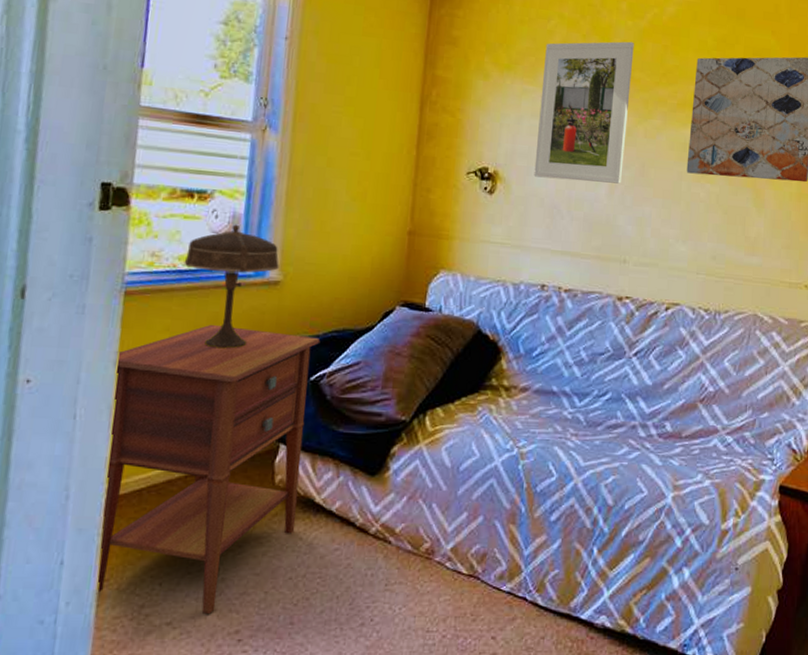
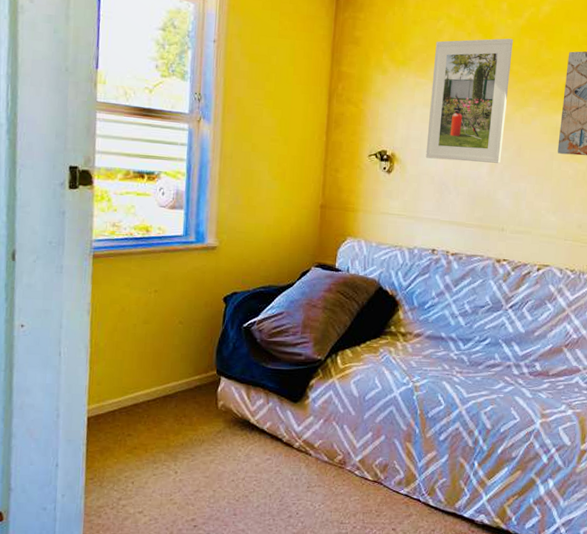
nightstand: present [95,324,321,614] -> none [84,281,251,506]
table lamp: present [184,224,279,349] -> none [139,200,215,301]

